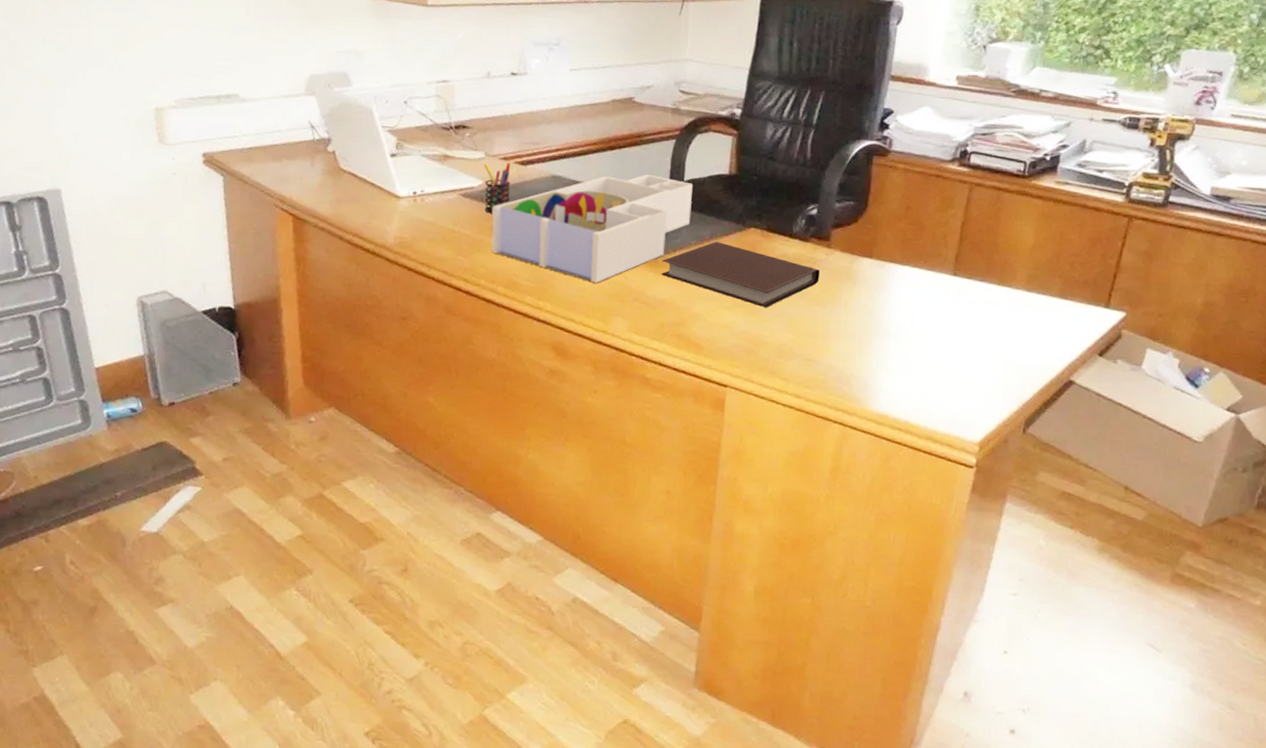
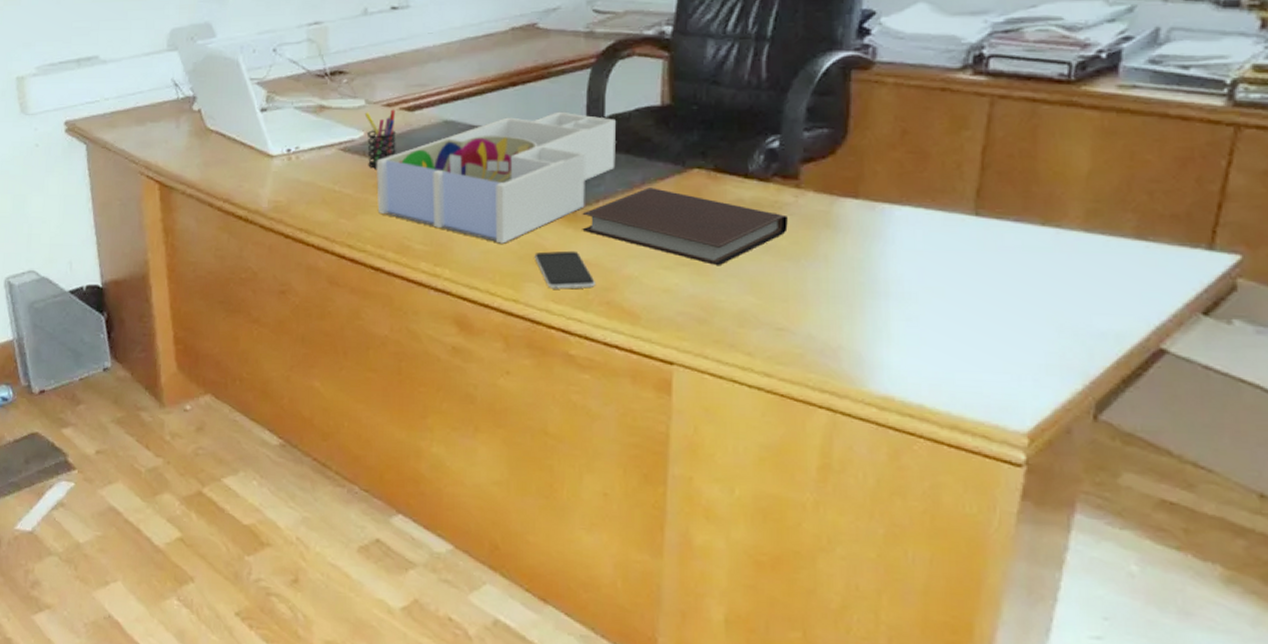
smartphone: none [621,291,669,323] -> present [534,250,595,289]

